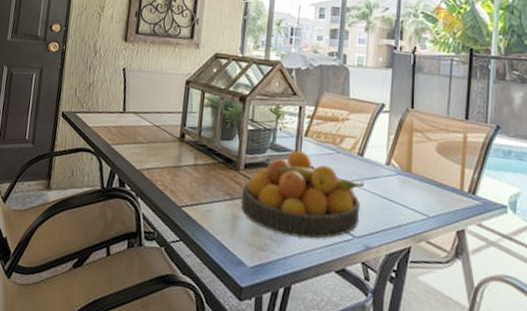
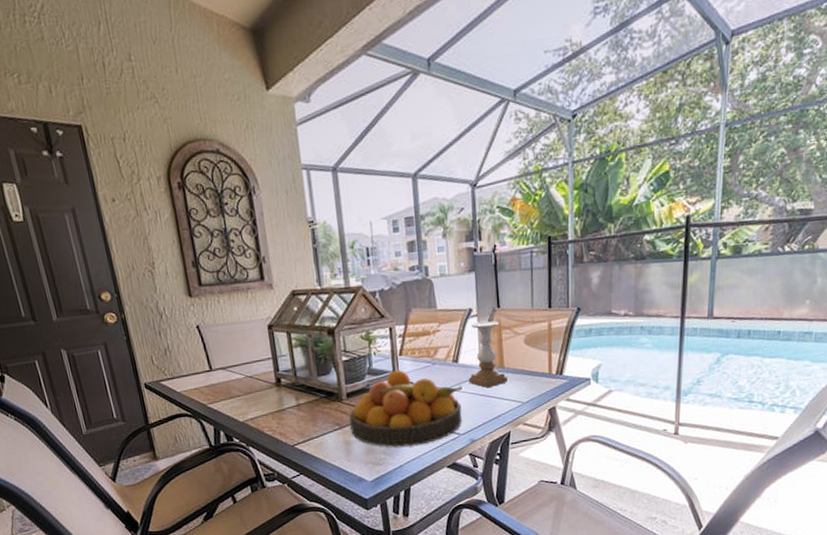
candle holder: none [371,118,414,191] -> present [468,320,508,388]

